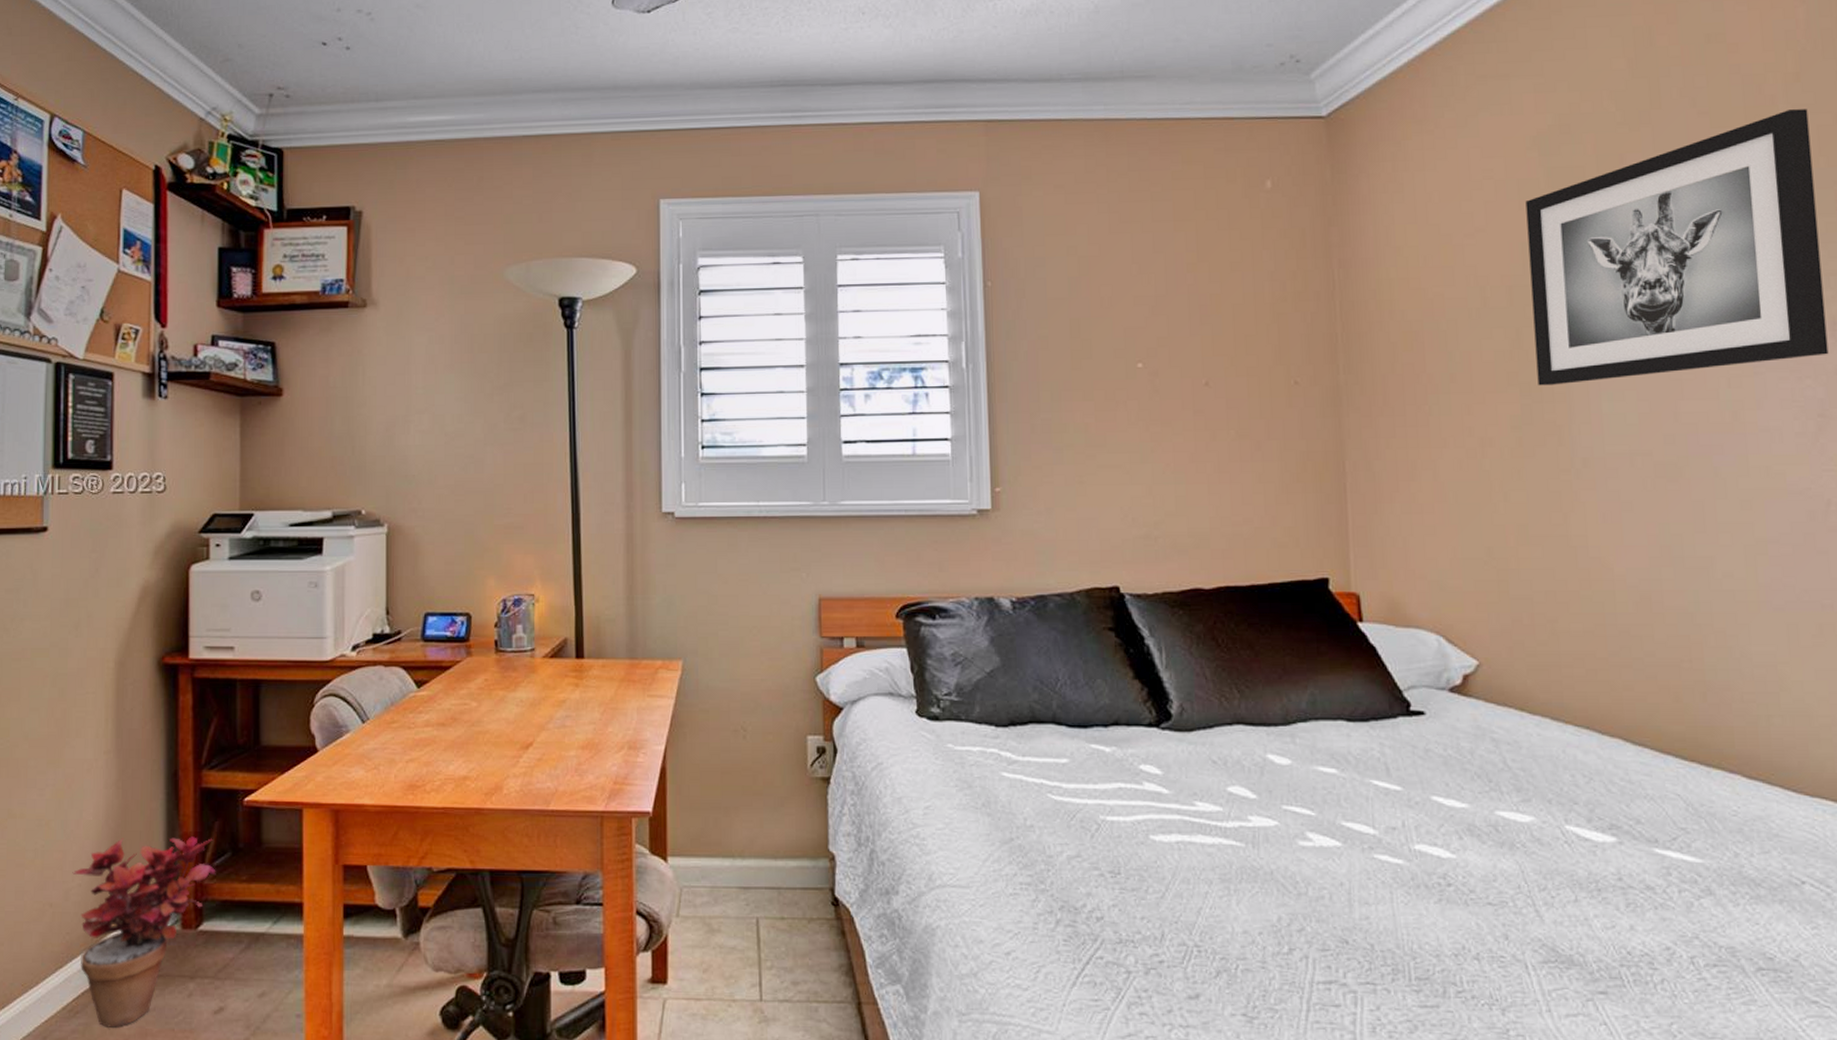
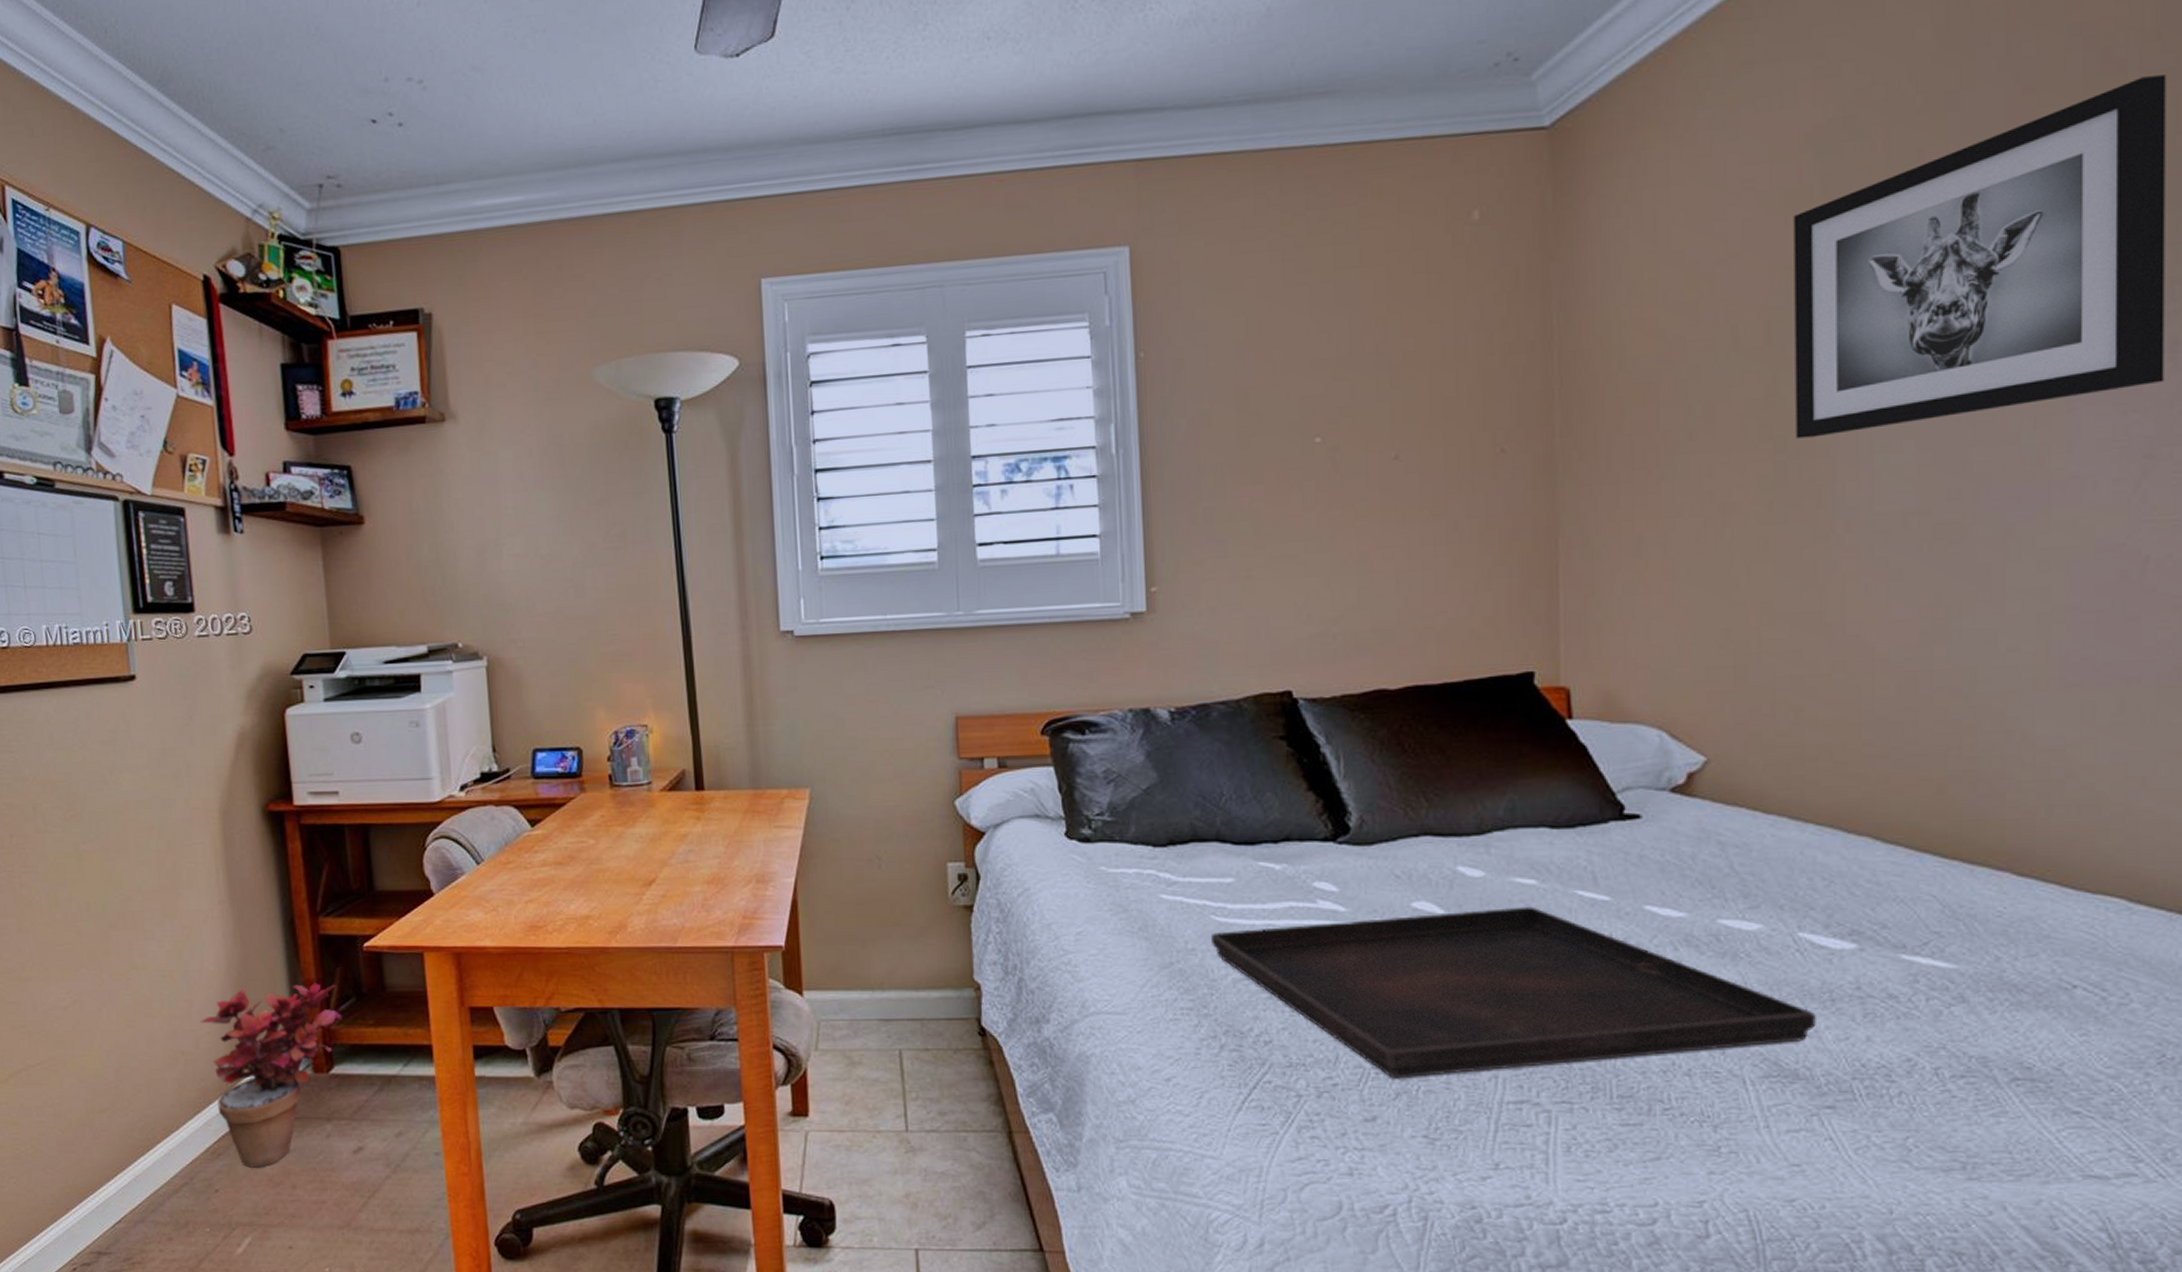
serving tray: none [1048,794,1587,957] -> present [1211,906,1818,1079]

